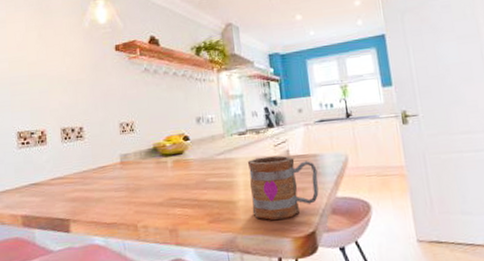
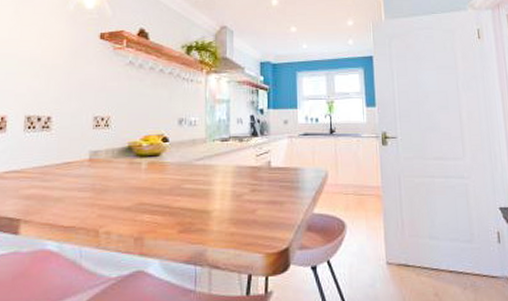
mug: present [247,155,319,220] -> none [226,166,297,233]

